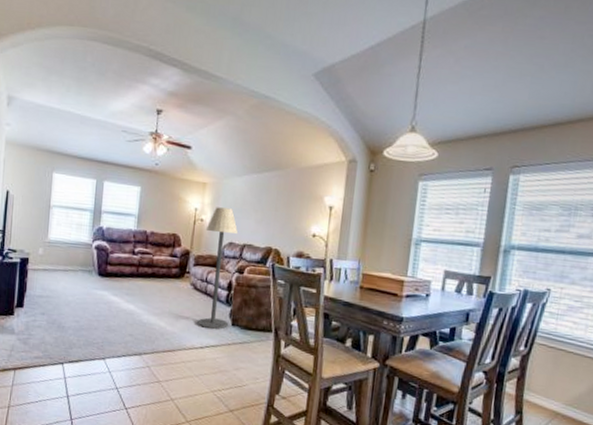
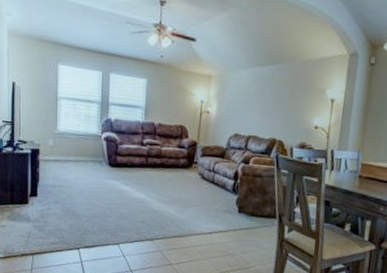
floor lamp: present [196,207,239,330] -> none [205,99,244,216]

